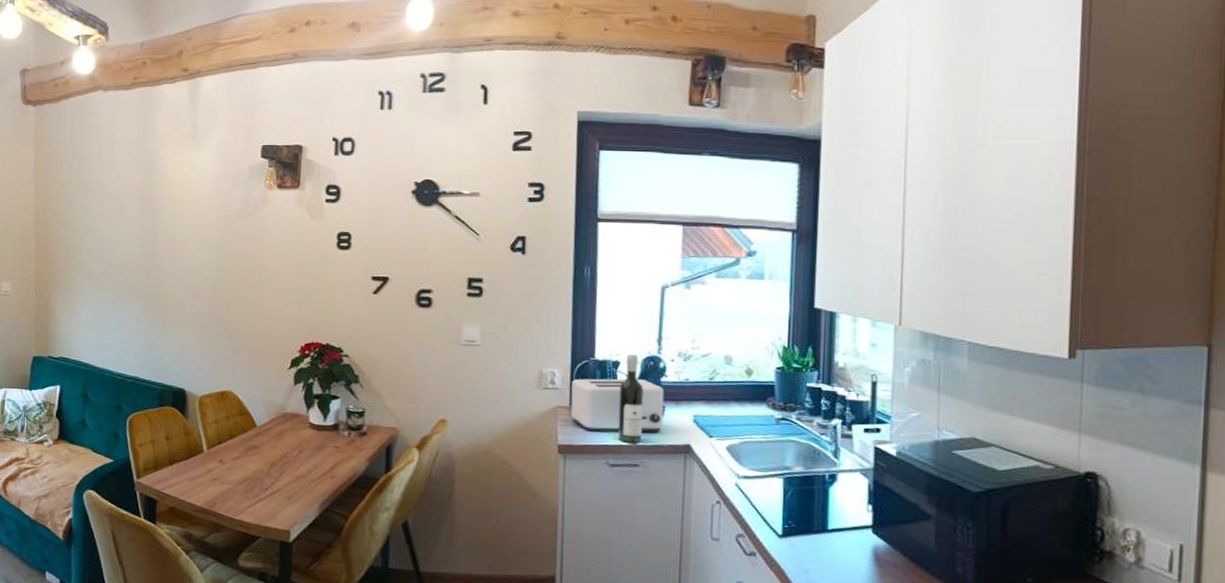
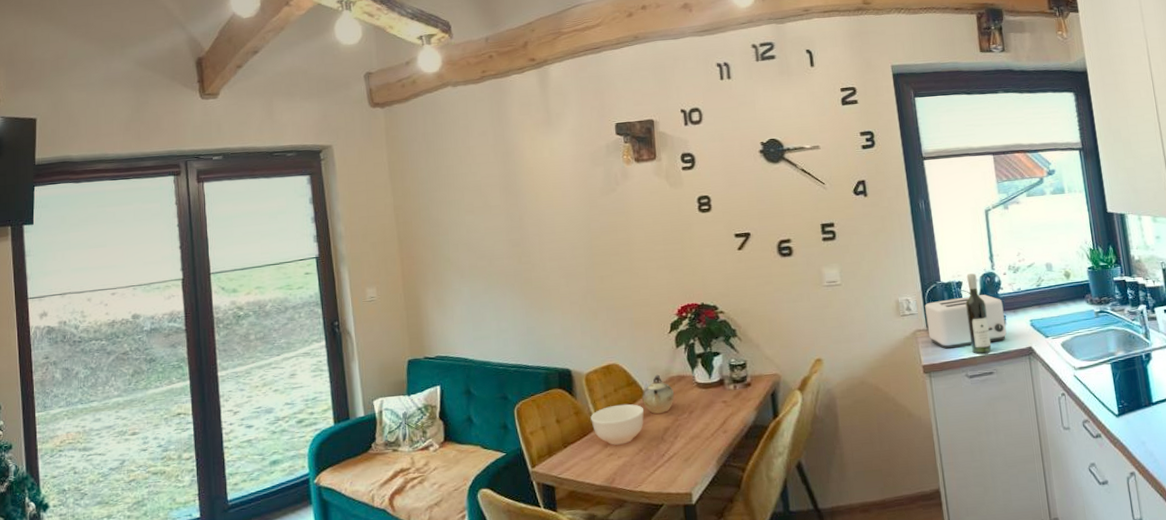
bowl: none [199,432,254,472] -> present [590,404,644,445]
teapot: none [252,408,286,448] -> present [641,374,675,414]

